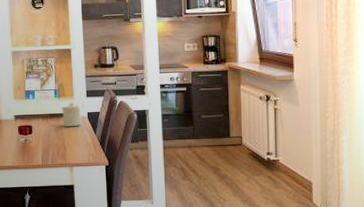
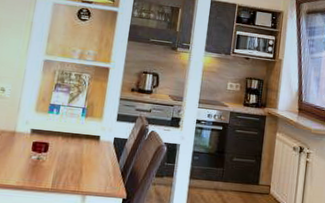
candle: present [62,102,81,126] -> none [84,124,108,151]

